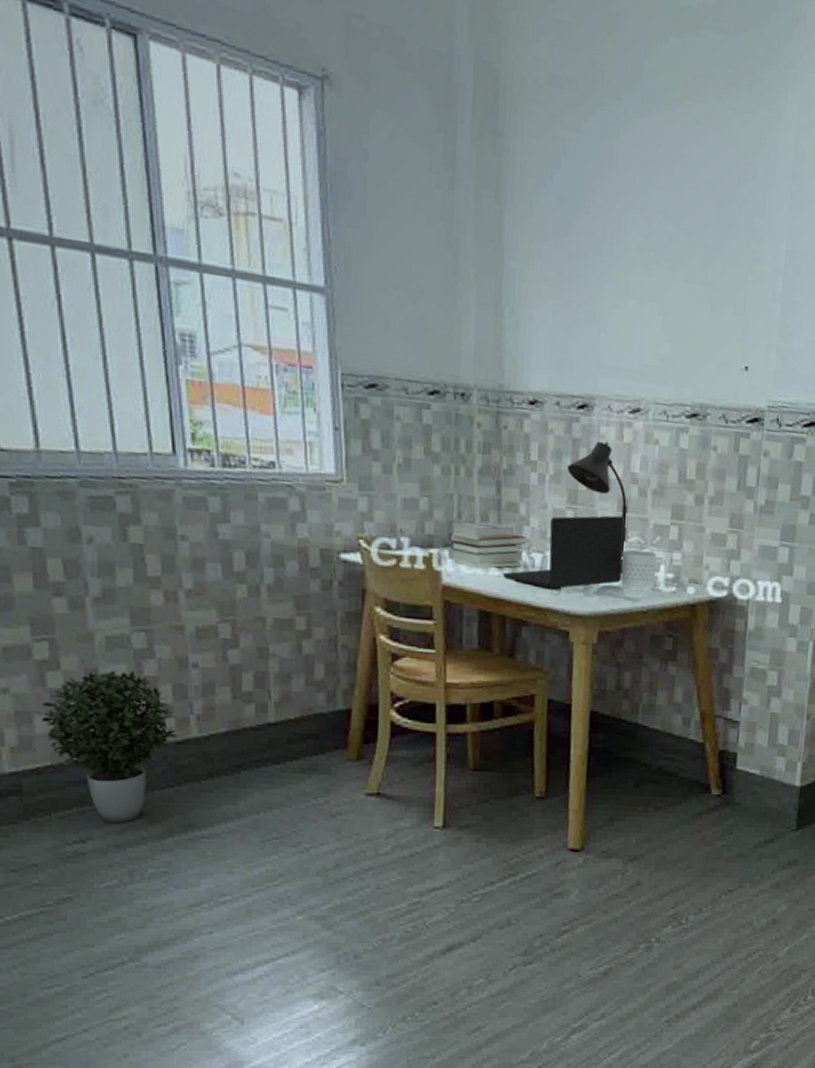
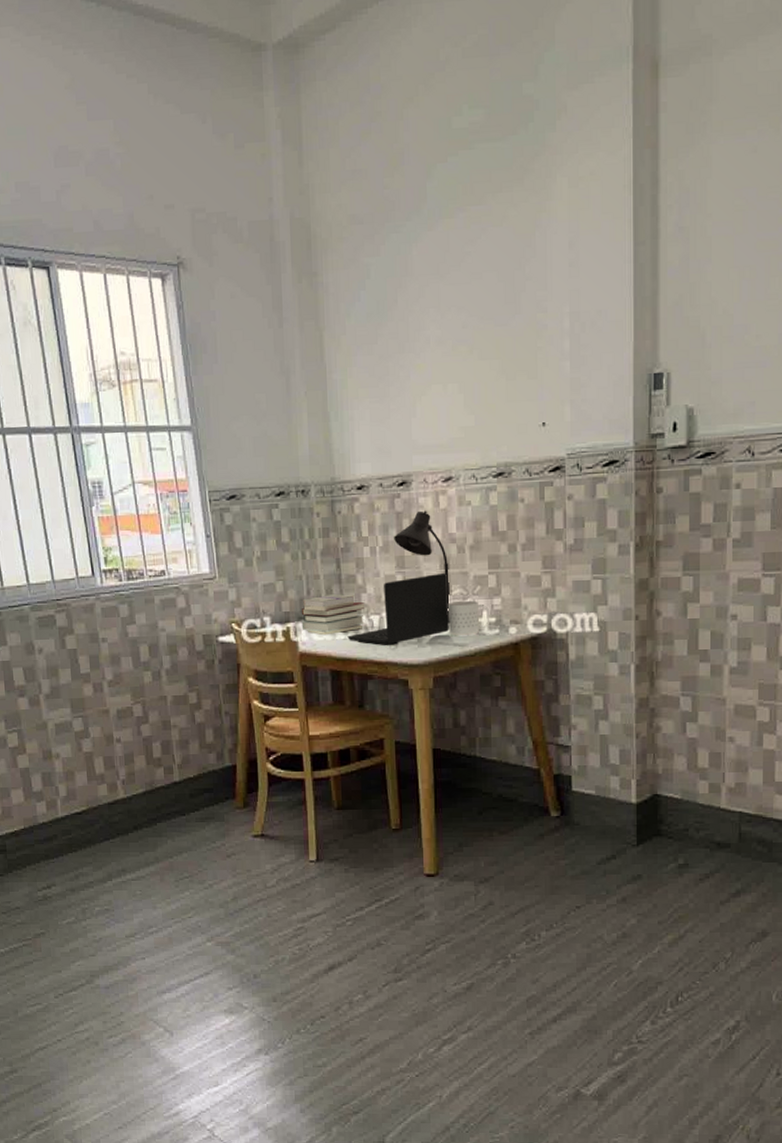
potted plant: present [41,670,178,823] -> none [15,750,110,871]

